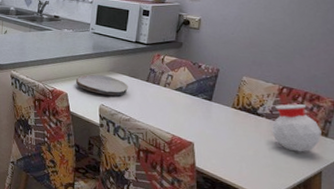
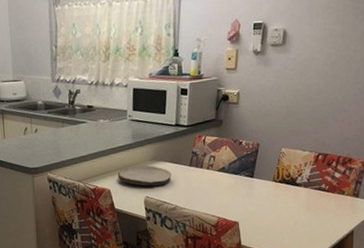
jar: present [272,104,322,152] -> none [310,169,353,216]

